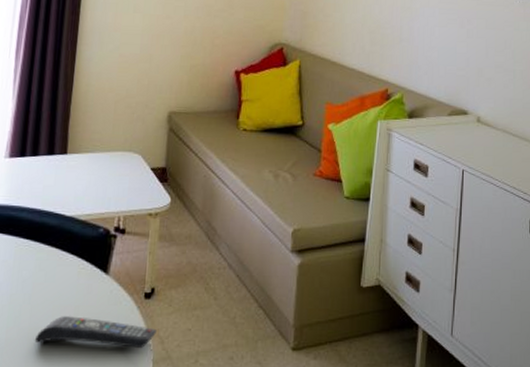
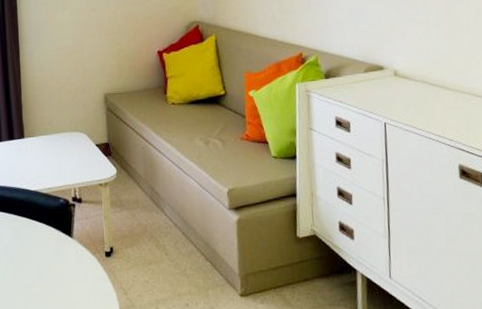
remote control: present [34,316,158,349] -> none [20,274,120,300]

